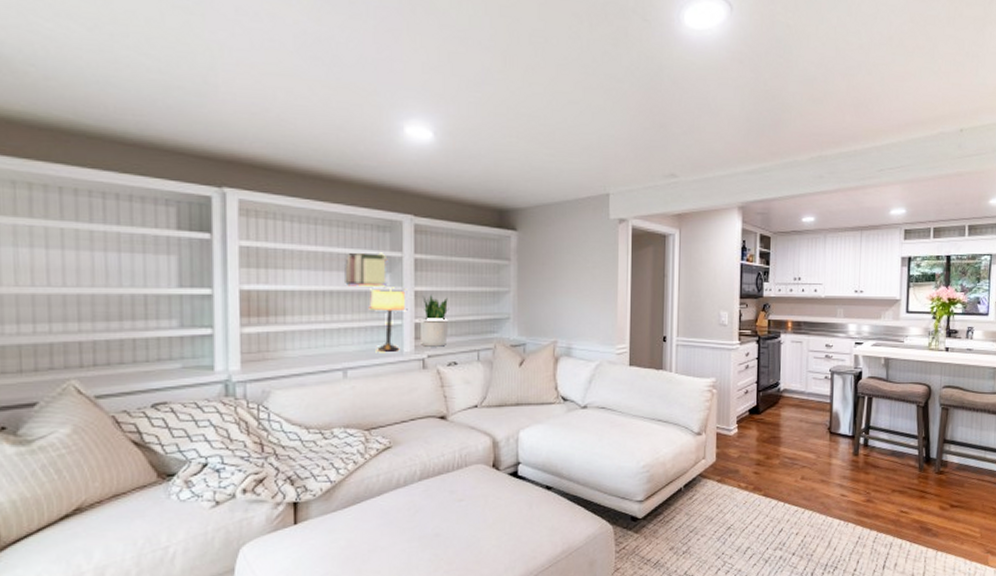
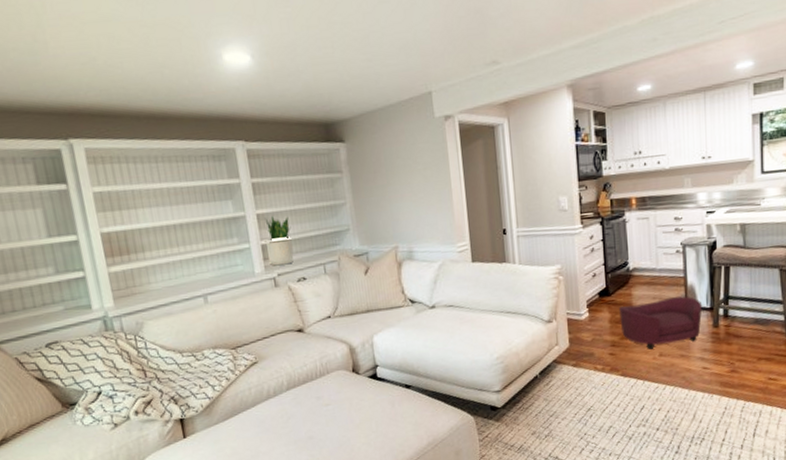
books: present [345,253,386,284] -> none [189,183,230,215]
table lamp: present [370,287,408,352] -> none [217,213,253,276]
dog bed: none [767,422,845,472] -> present [619,296,703,350]

